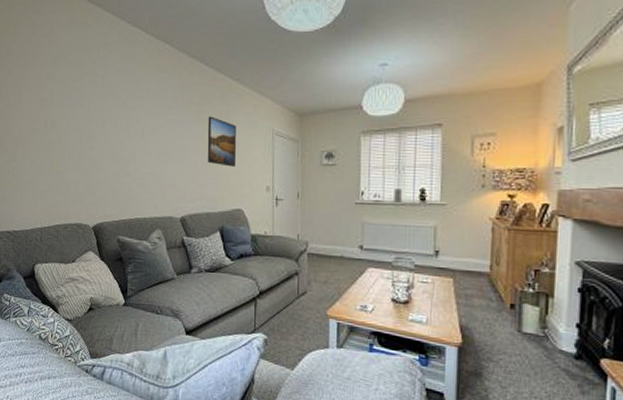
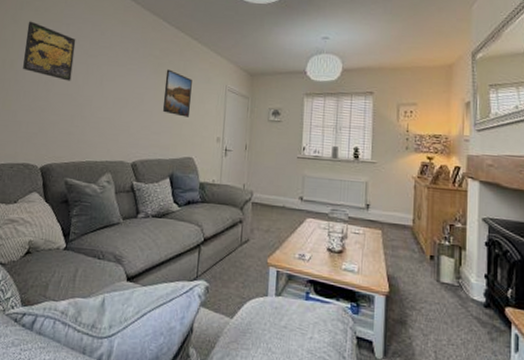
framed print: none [63,76,113,137] -> present [23,21,76,81]

